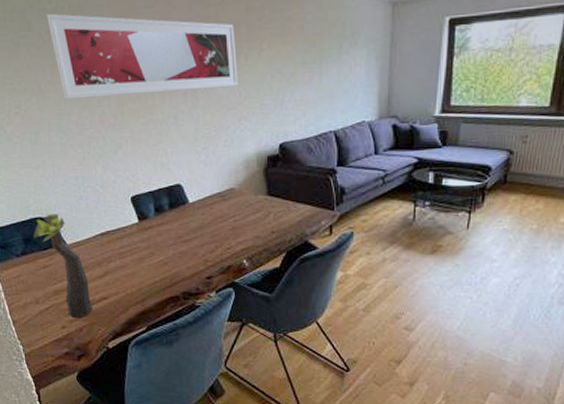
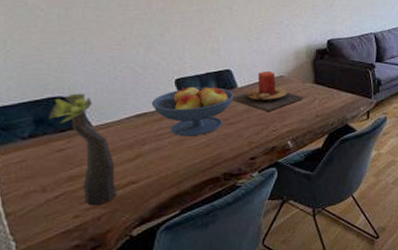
fruit bowl: none [112,202,186,255] -> present [151,86,234,137]
candle: none [184,183,257,227] -> present [231,70,304,111]

